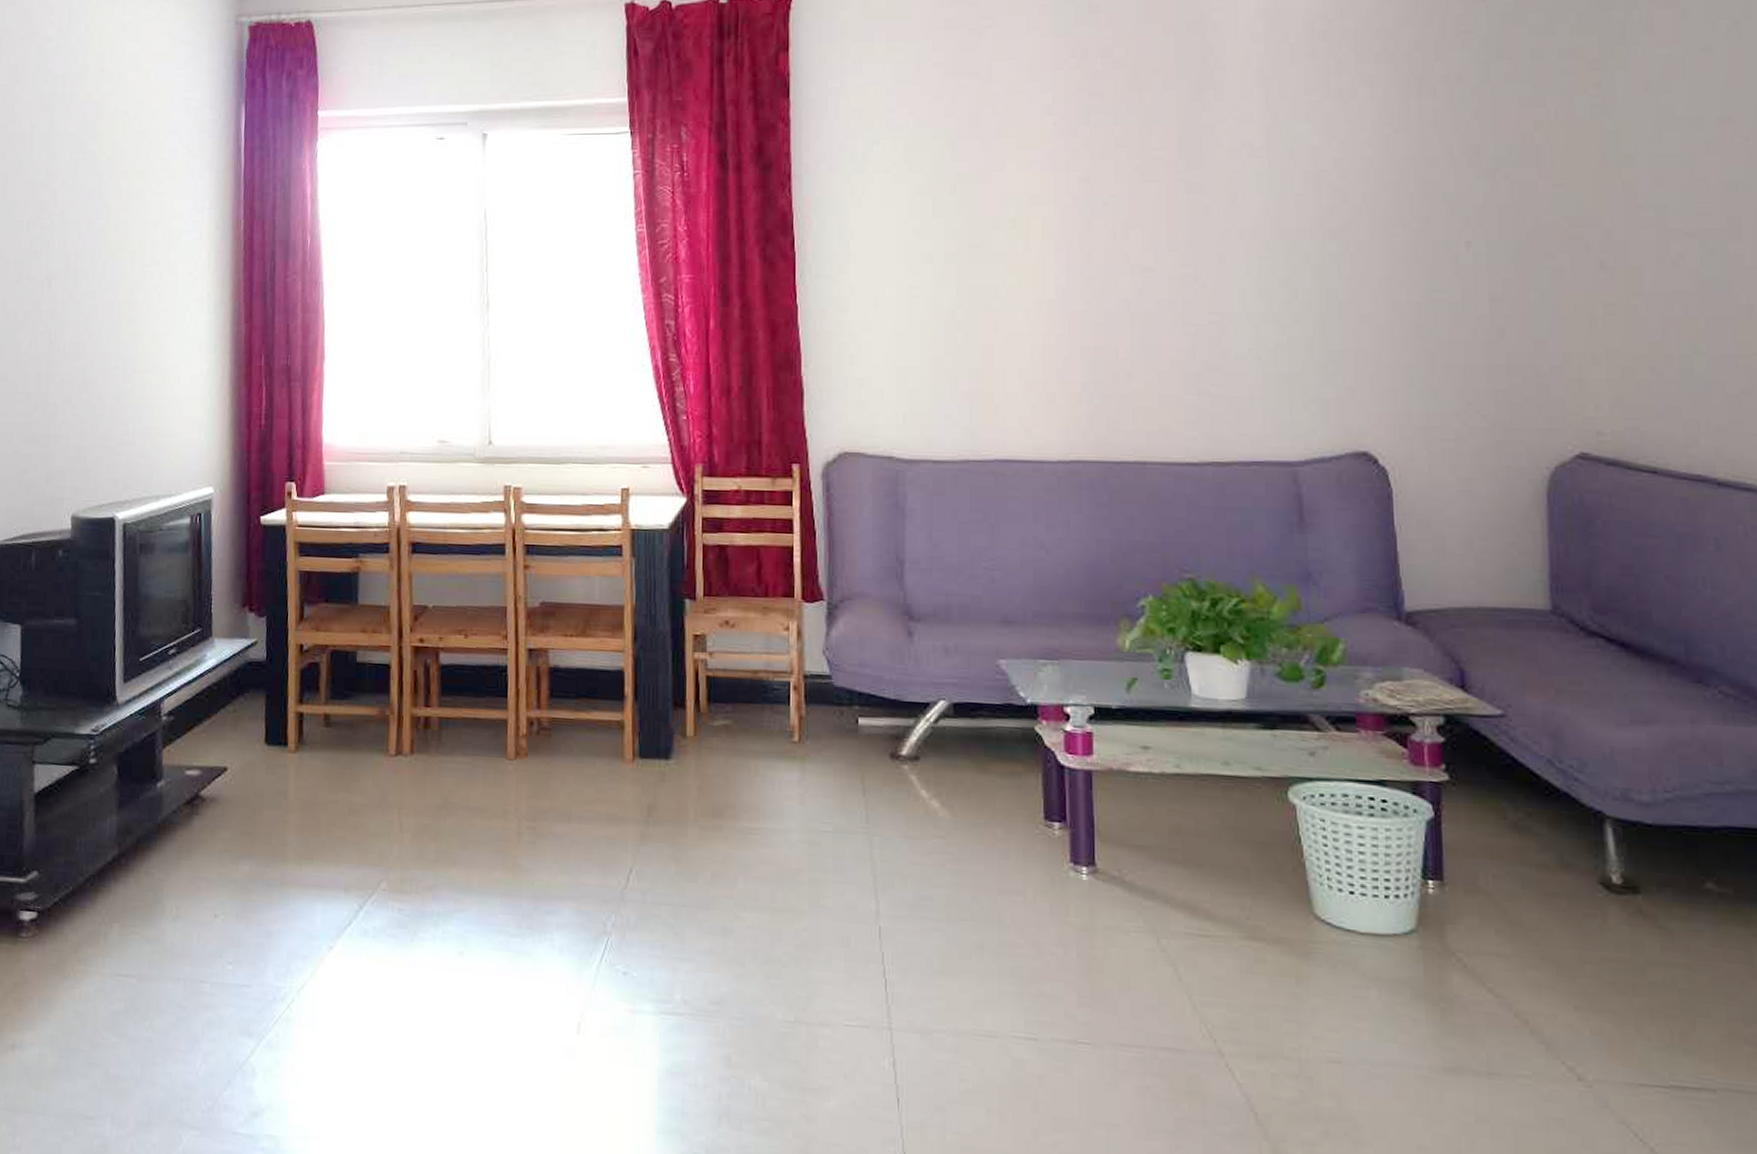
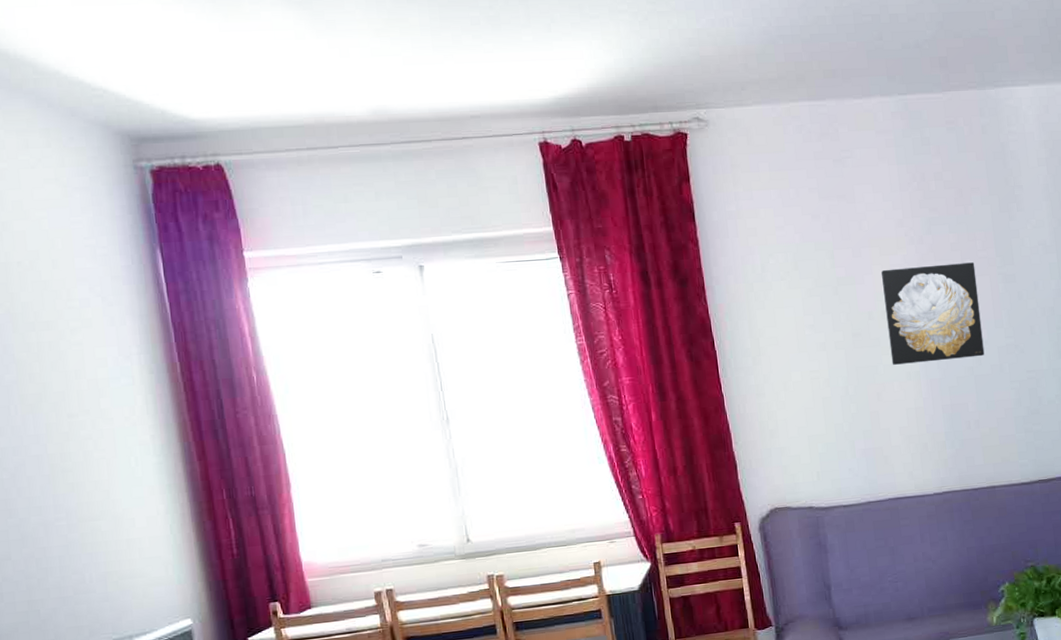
wall art: none [1015,164,1149,289] -> present [881,262,985,365]

